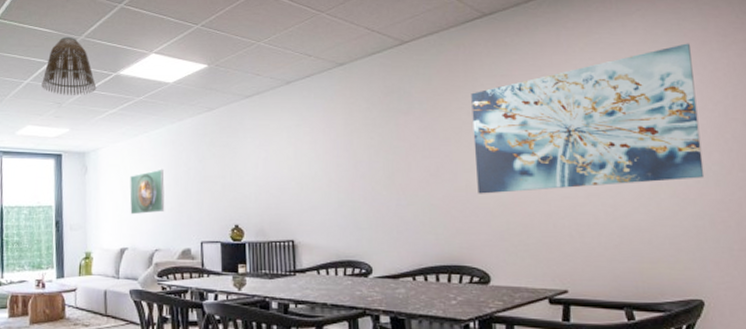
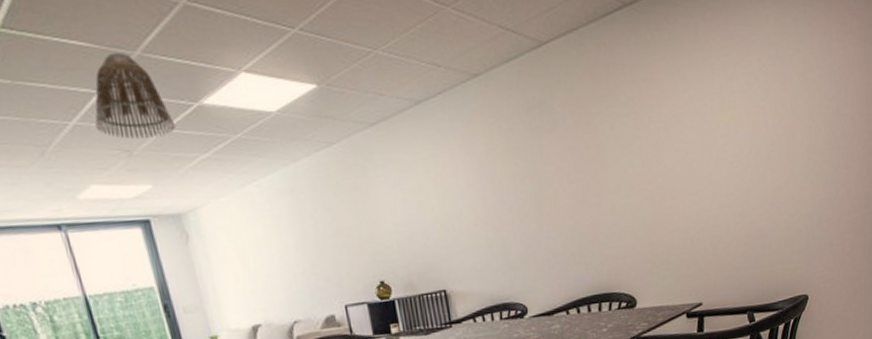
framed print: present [129,169,165,215] -> none [246,225,297,285]
wall art: present [471,43,705,194] -> none [614,33,817,217]

